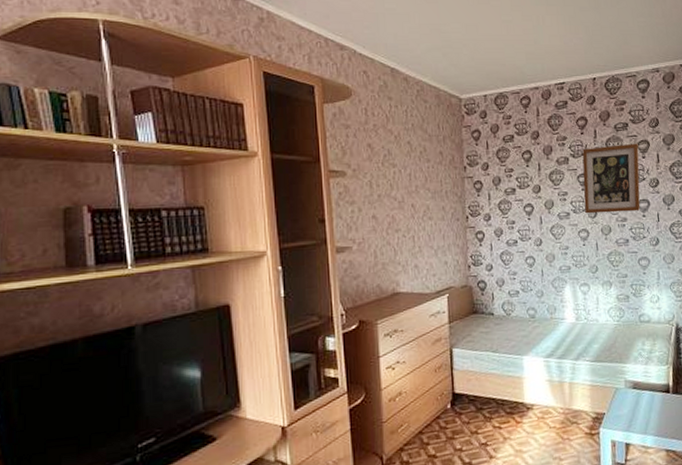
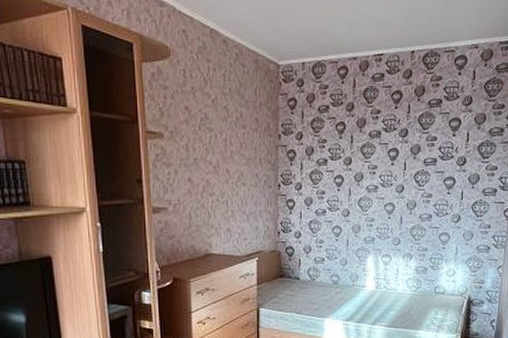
wall art: present [582,143,641,214] -> none [392,120,450,188]

